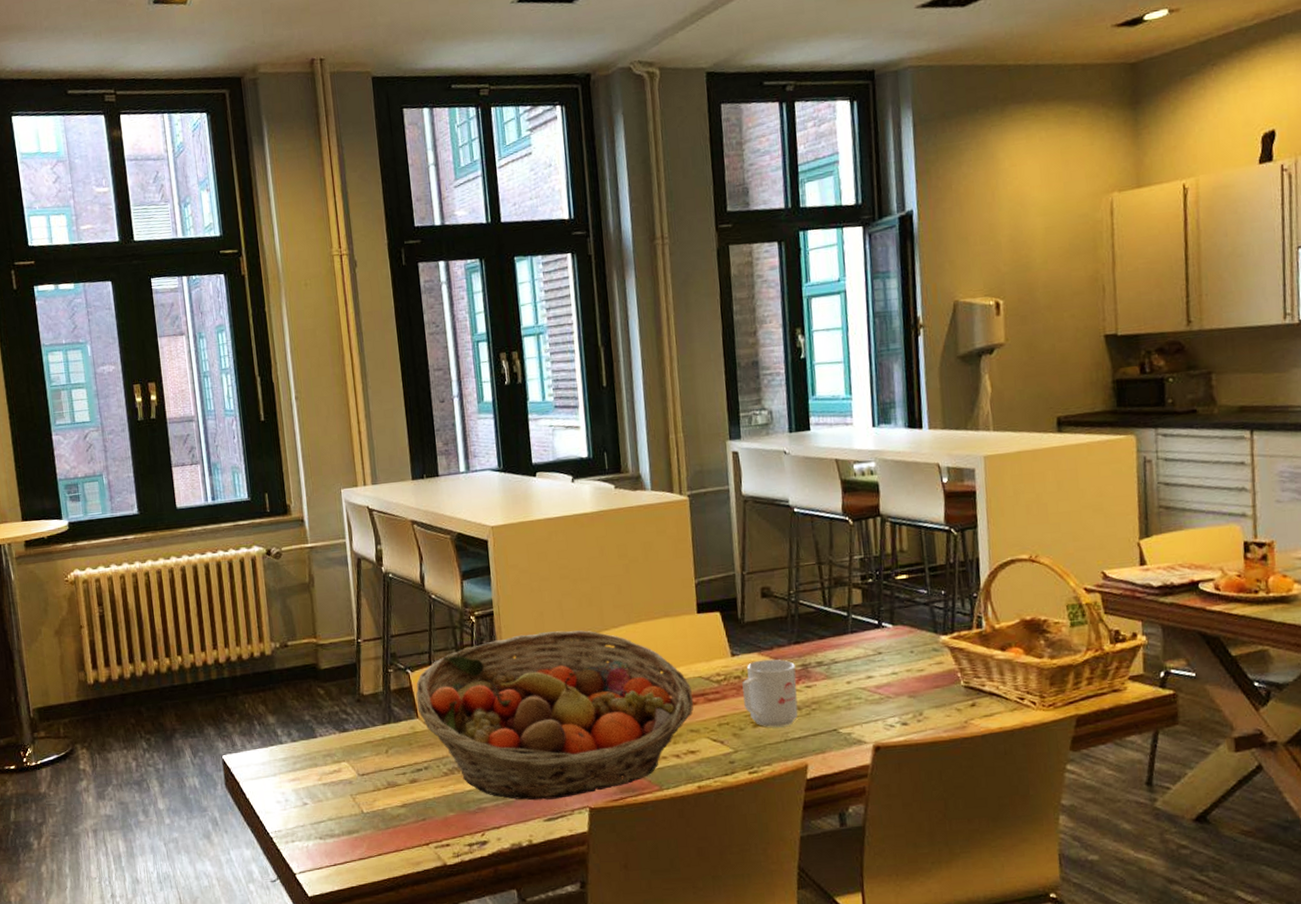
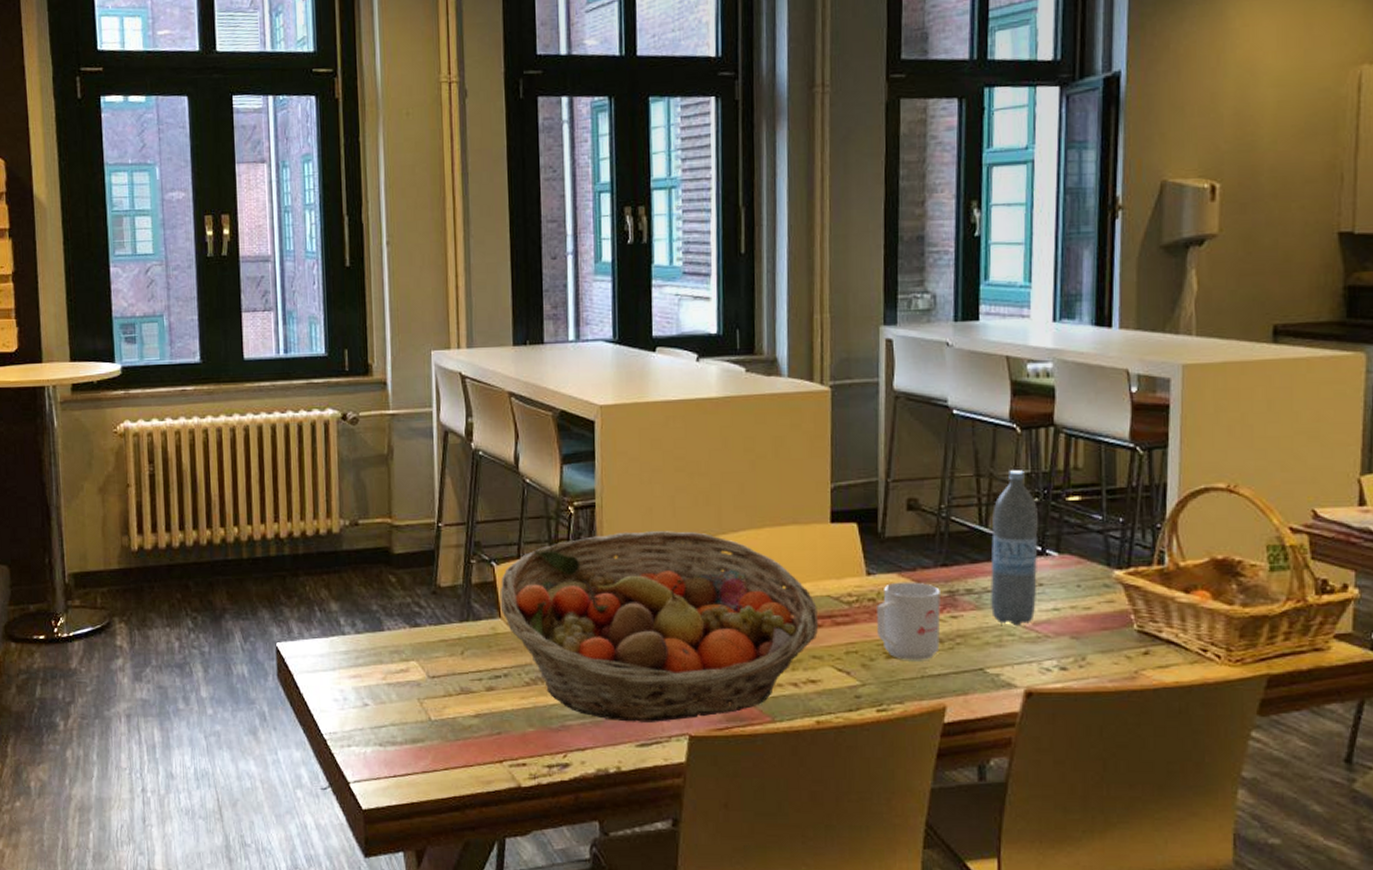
water bottle: none [834,556,877,691] -> present [990,470,1038,627]

